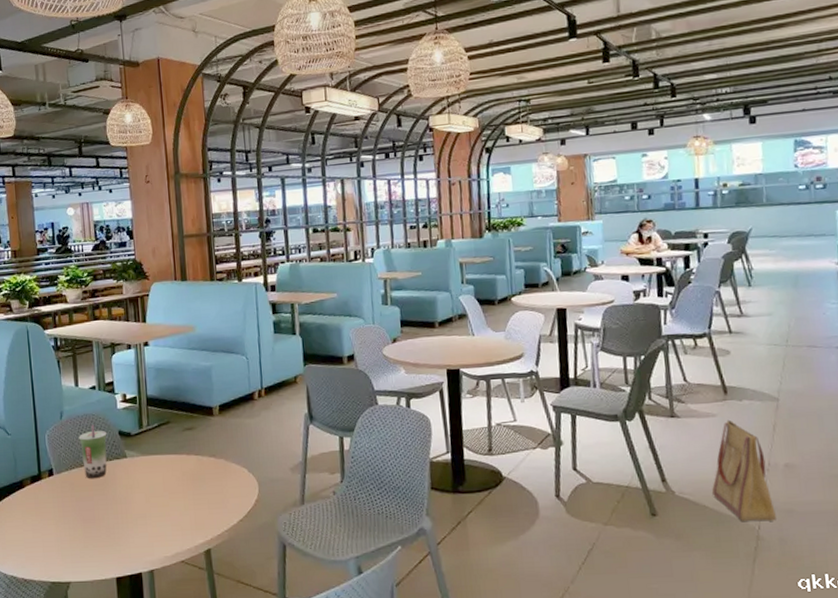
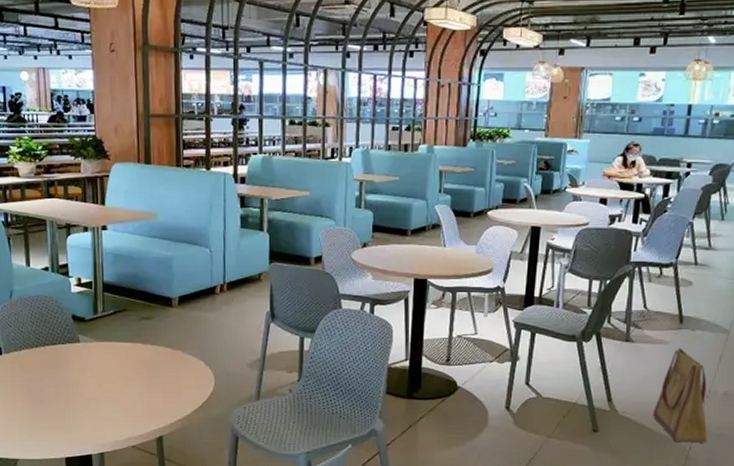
beverage cup: present [78,424,107,479] -> none [29,306,60,361]

